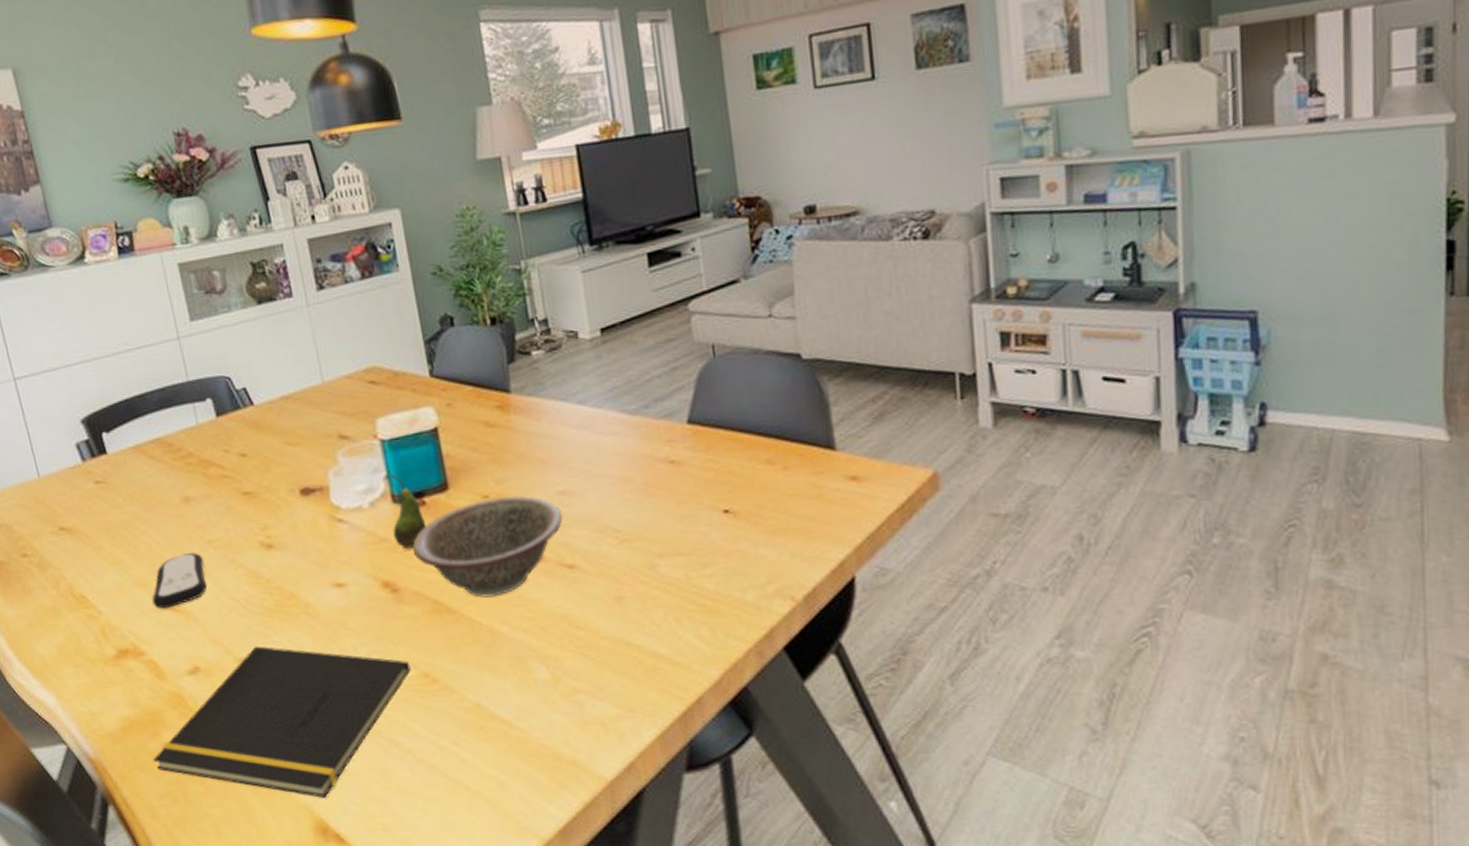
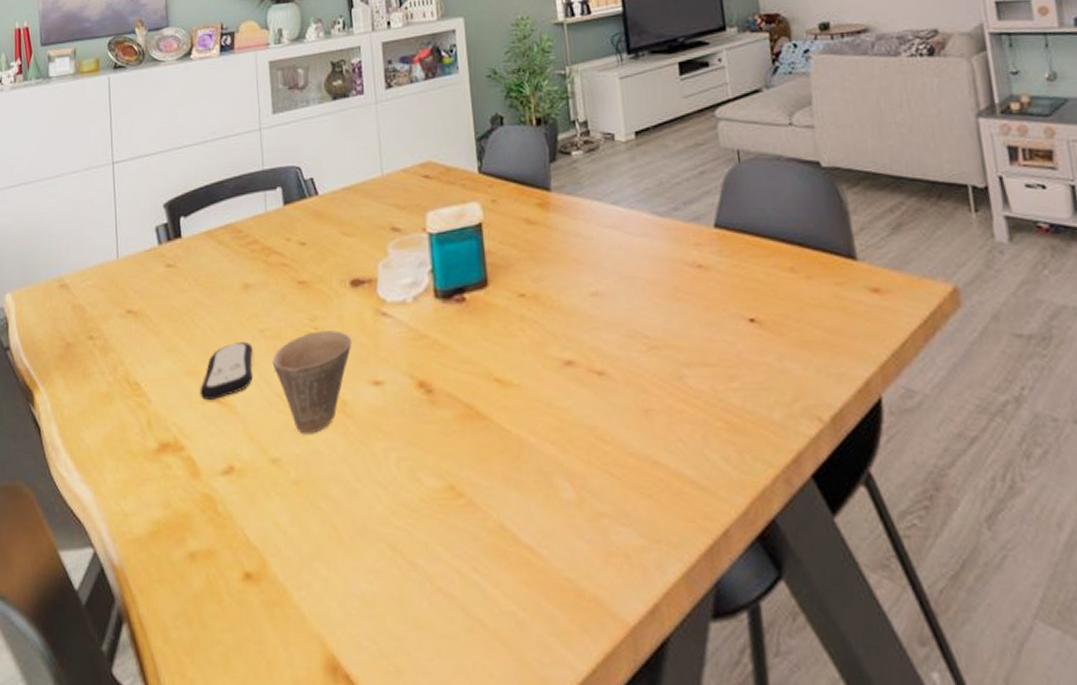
notepad: present [152,646,411,798] -> none [174,446,438,628]
cup: none [225,538,309,635] -> present [272,330,352,434]
fruit: present [391,475,426,549] -> none [433,269,464,346]
decorative bowl: present [412,495,562,598] -> none [449,295,594,403]

